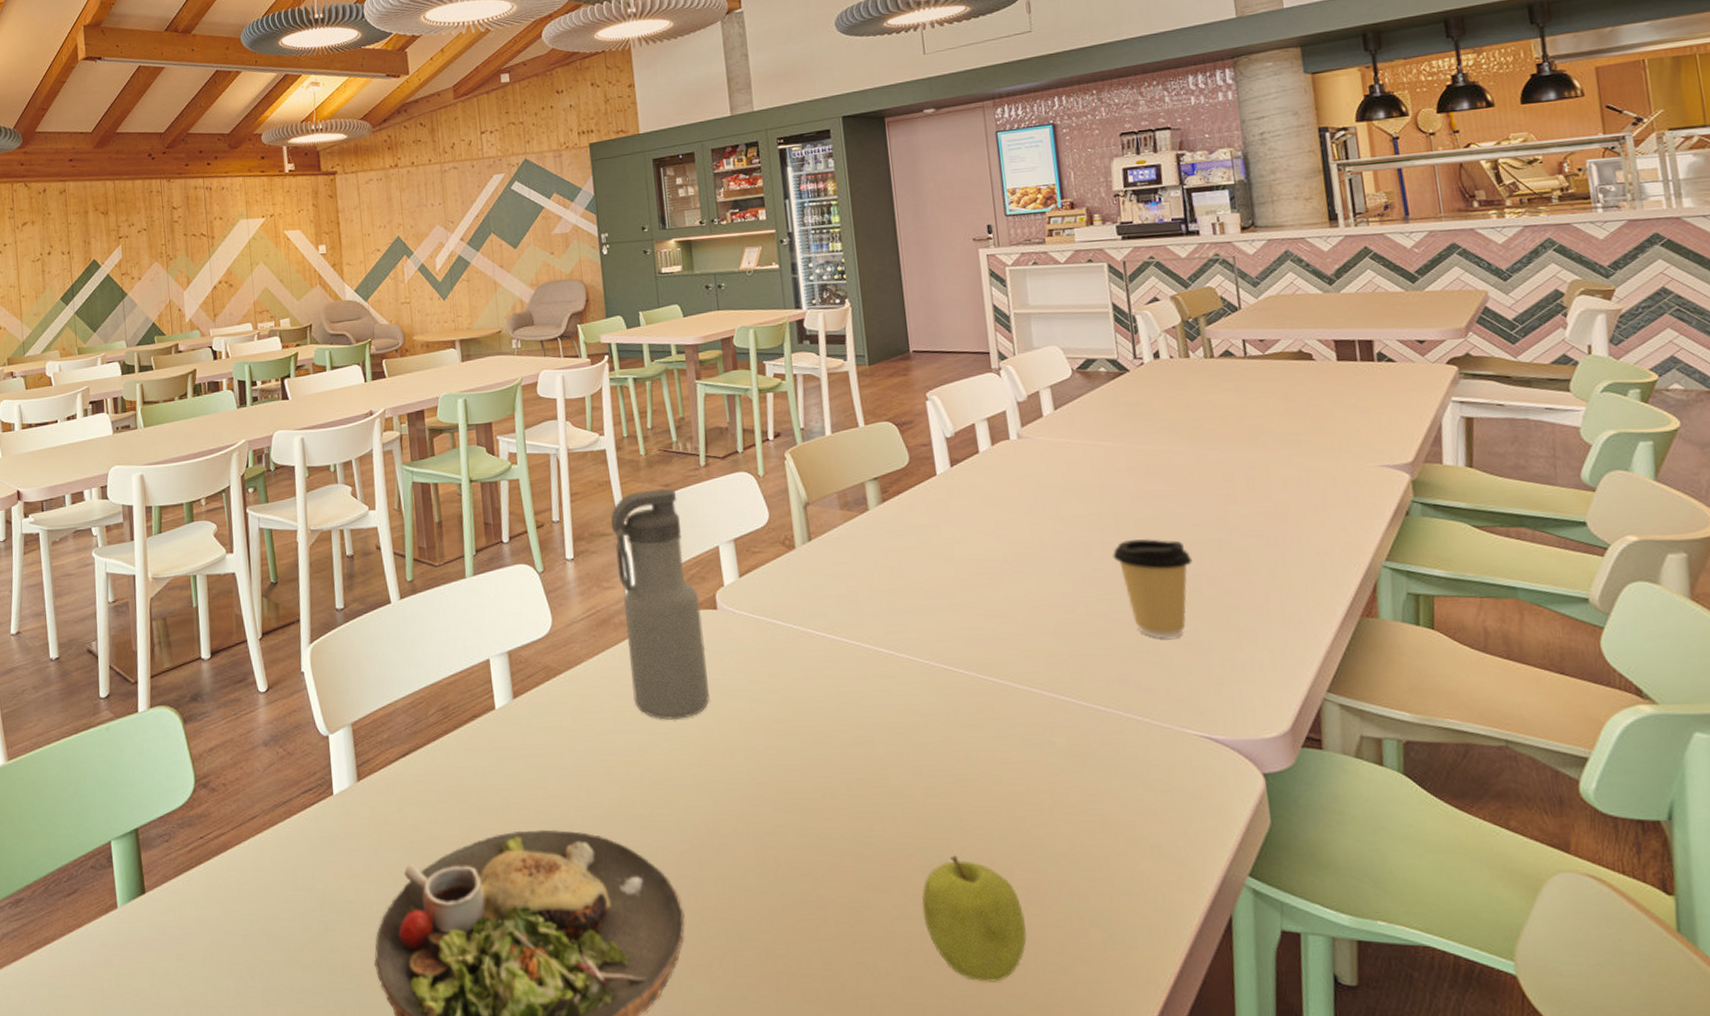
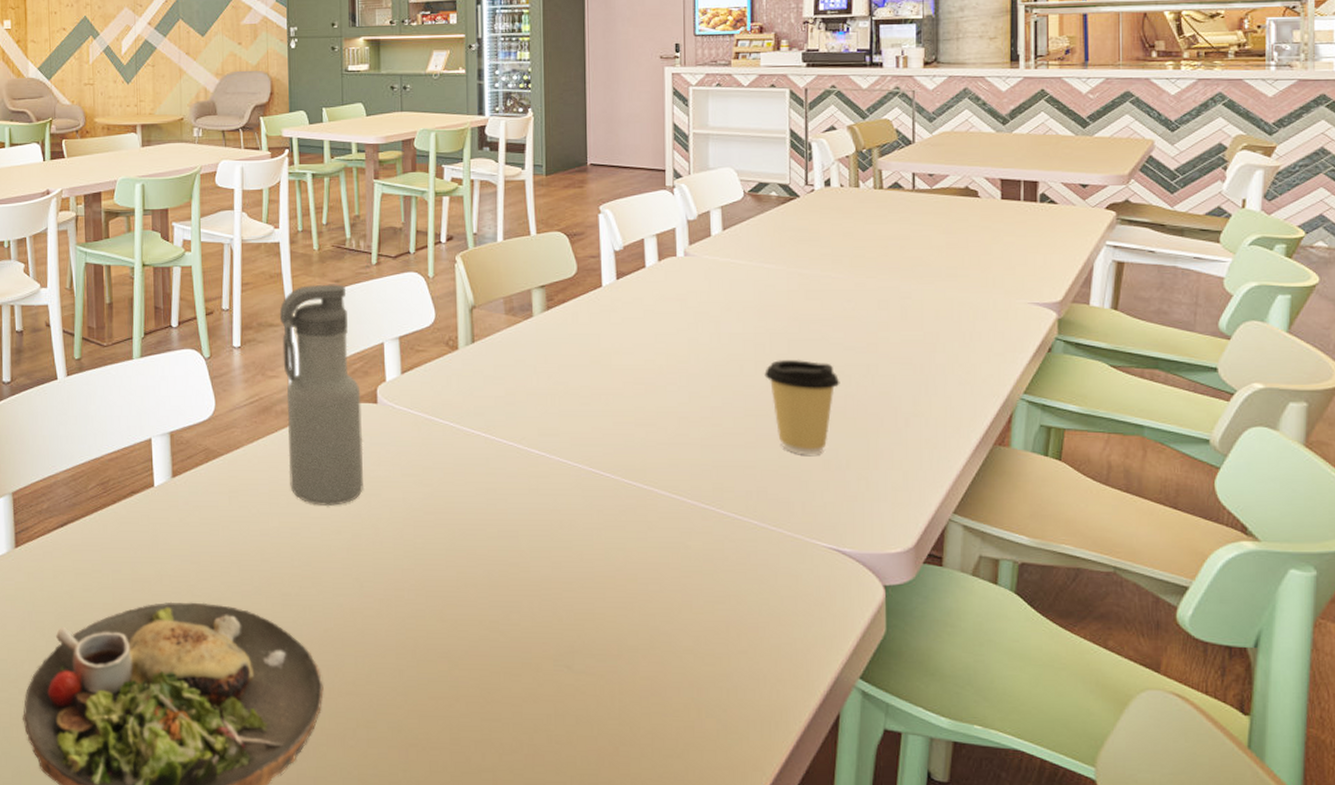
fruit: present [922,855,1028,982] -> none [550,646,647,763]

